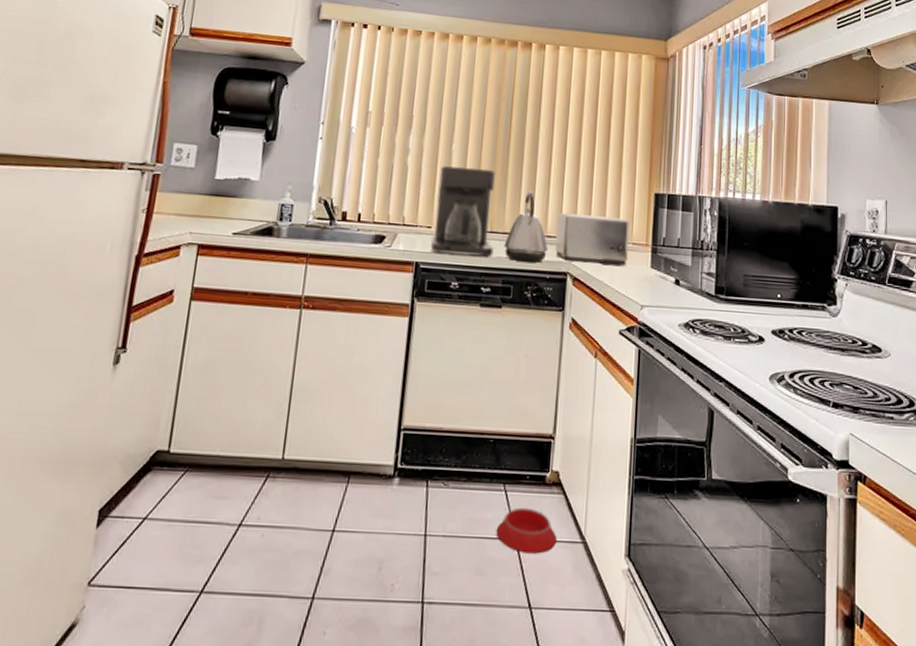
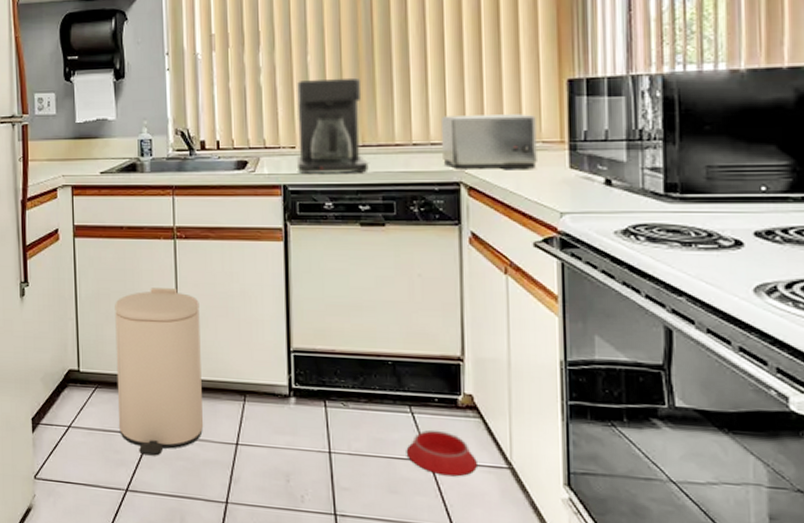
pedal bin: none [205,359,317,549] -> present [115,288,203,456]
kettle: present [504,191,548,263] -> none [380,95,433,174]

